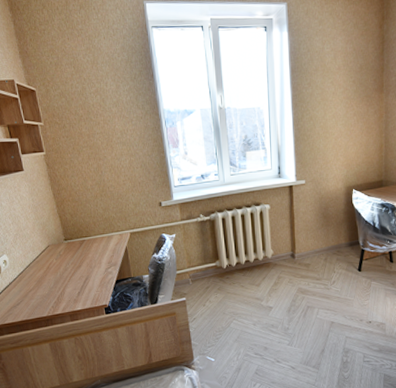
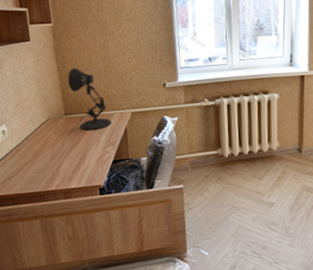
desk lamp: none [64,193,112,254] -> present [67,67,112,131]

